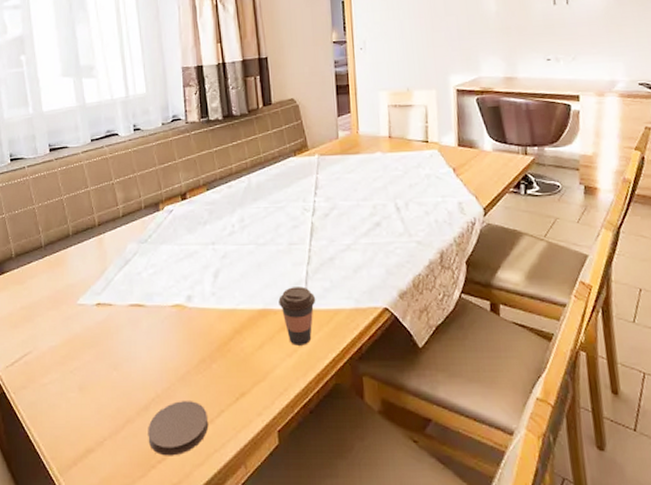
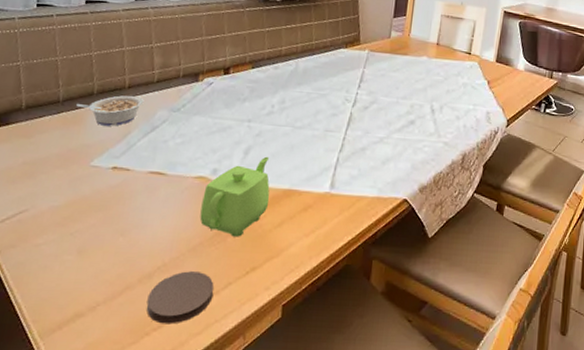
legume: none [57,232,114,265] -> present [76,95,144,126]
teapot: none [182,277,247,363] -> present [200,156,270,237]
coffee cup: present [278,287,316,346] -> none [305,171,342,227]

